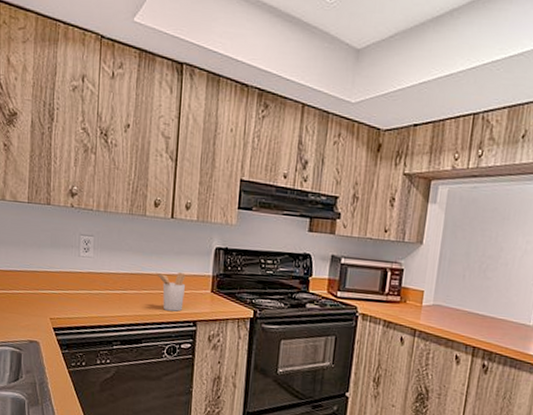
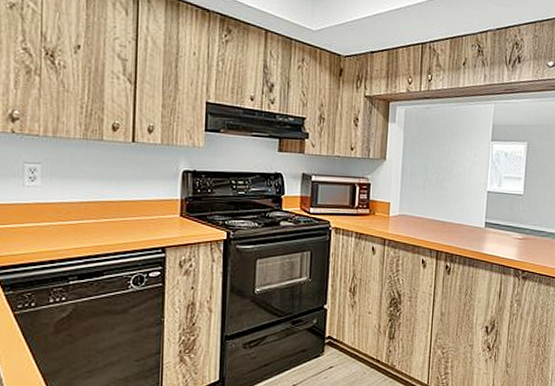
utensil holder: present [155,272,186,312] -> none [116,197,151,239]

